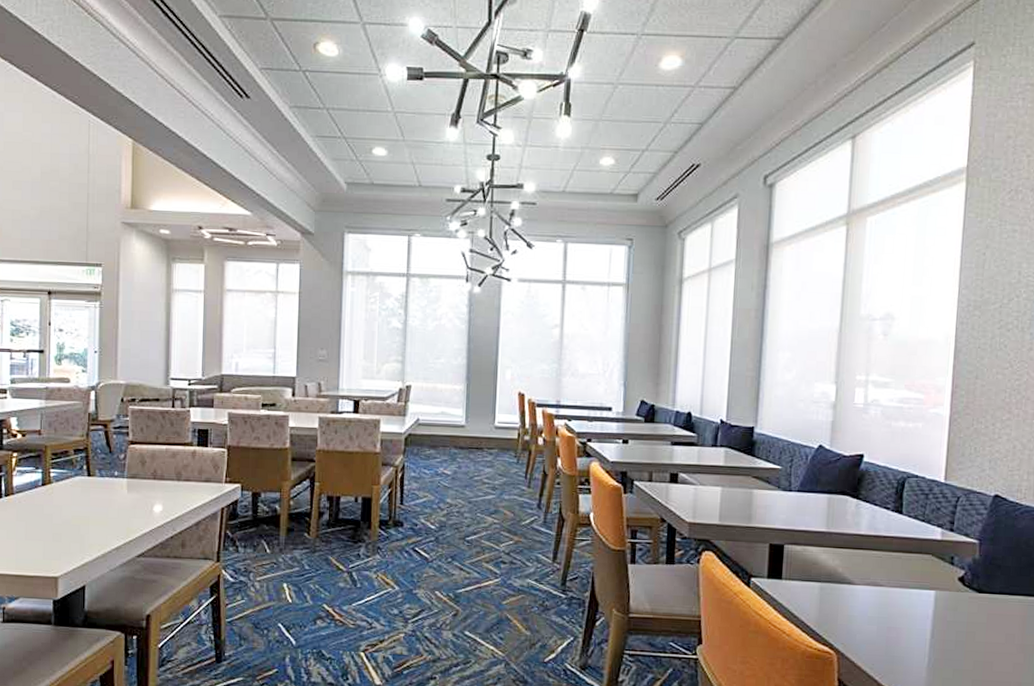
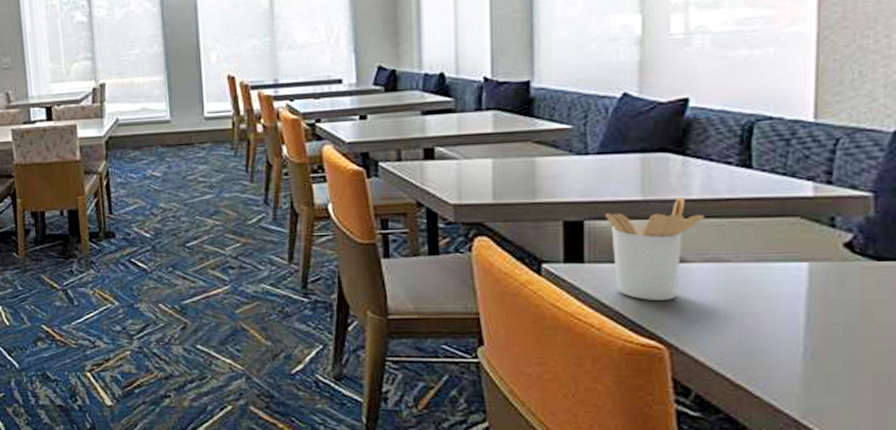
utensil holder: none [800,532,869,614] -> present [606,197,705,300]

